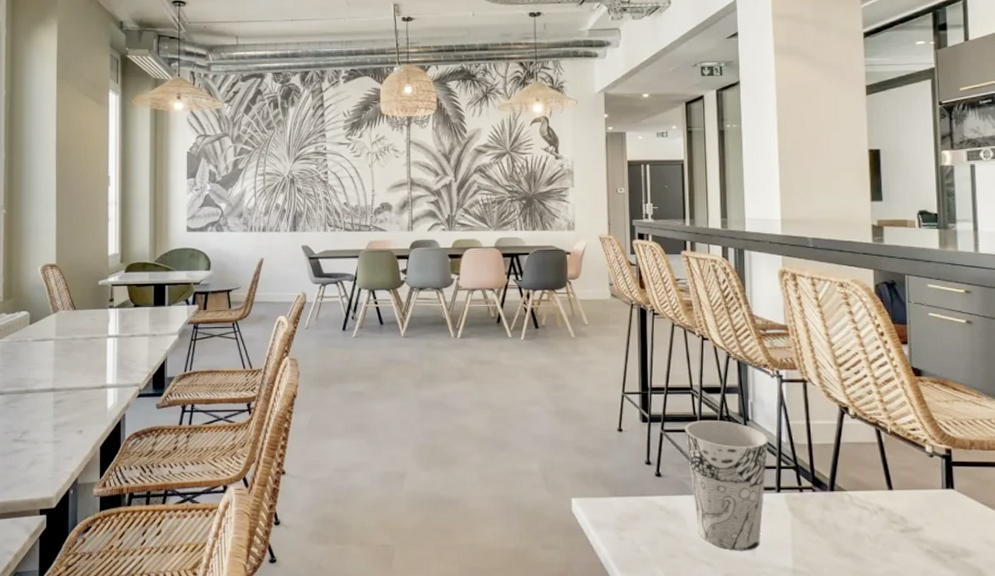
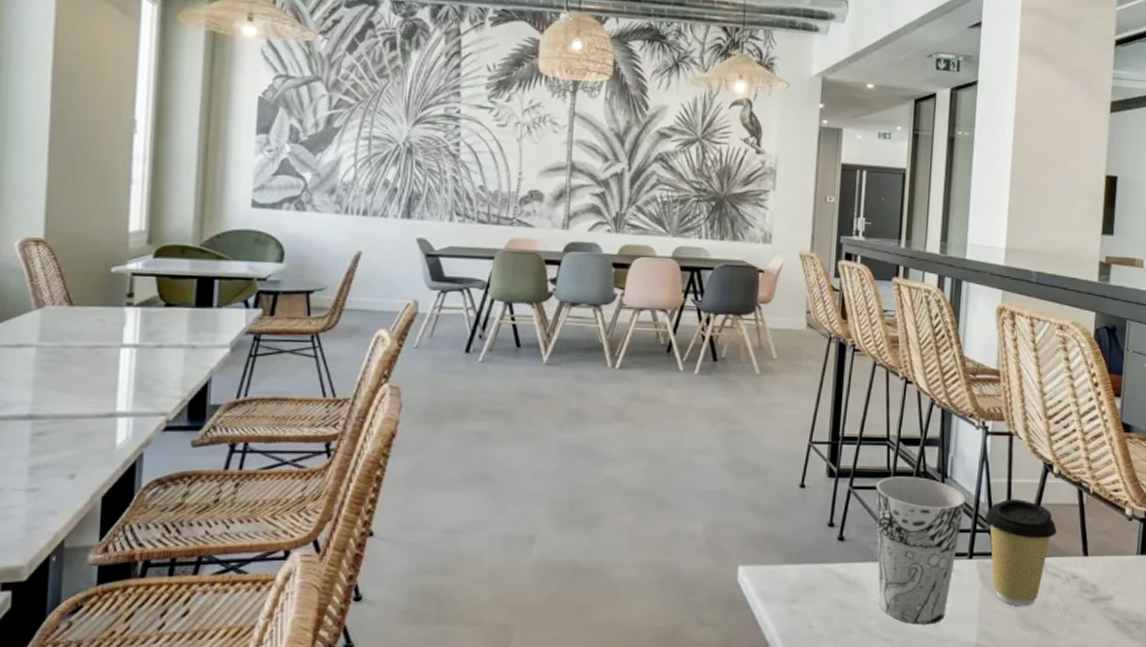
coffee cup: none [788,439,859,536] -> present [985,499,1057,607]

